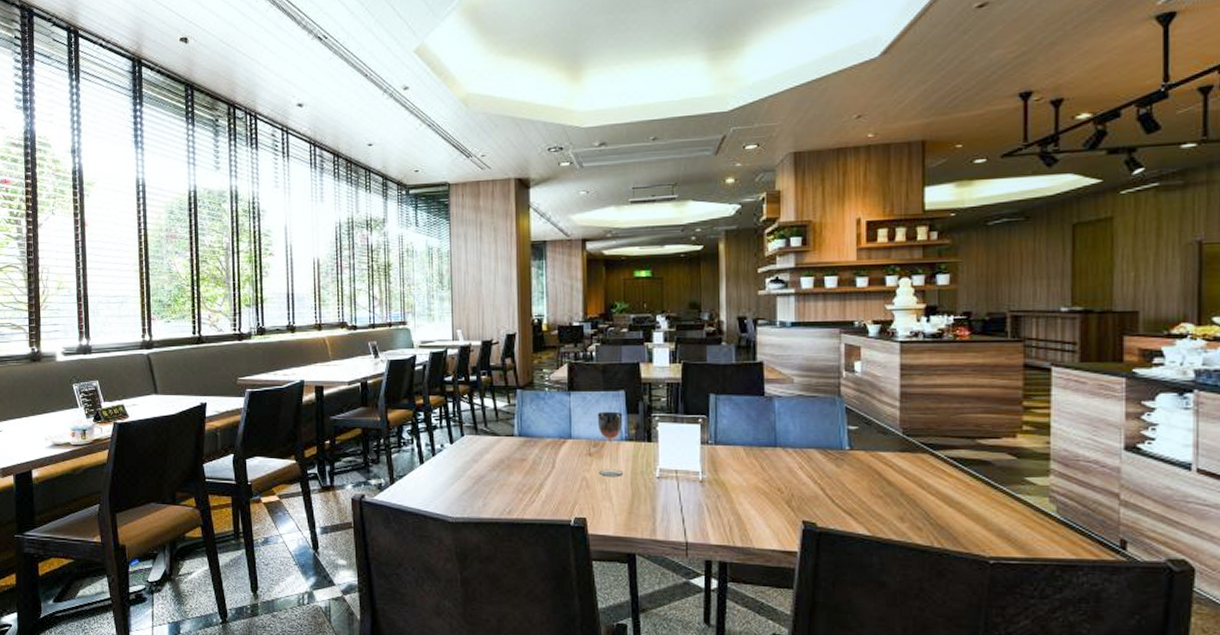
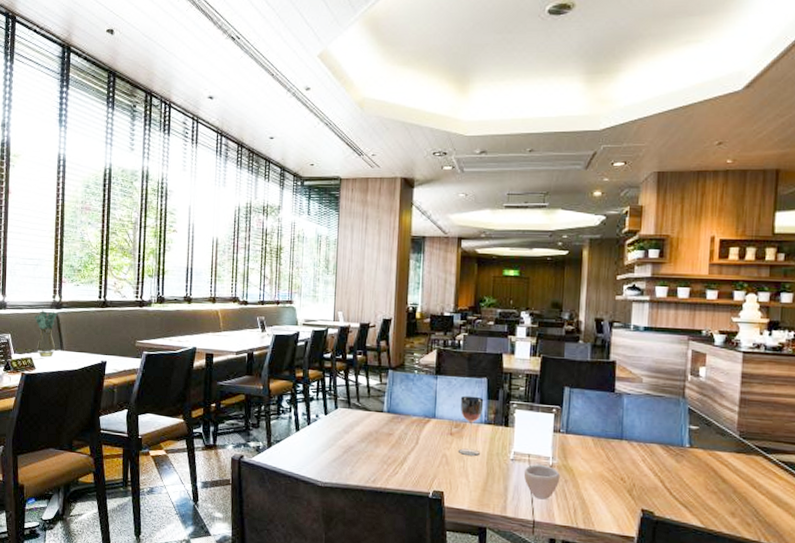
vase: none [123,350,149,404] -> present [34,308,57,358]
cup: none [672,480,712,519] -> present [523,464,561,500]

